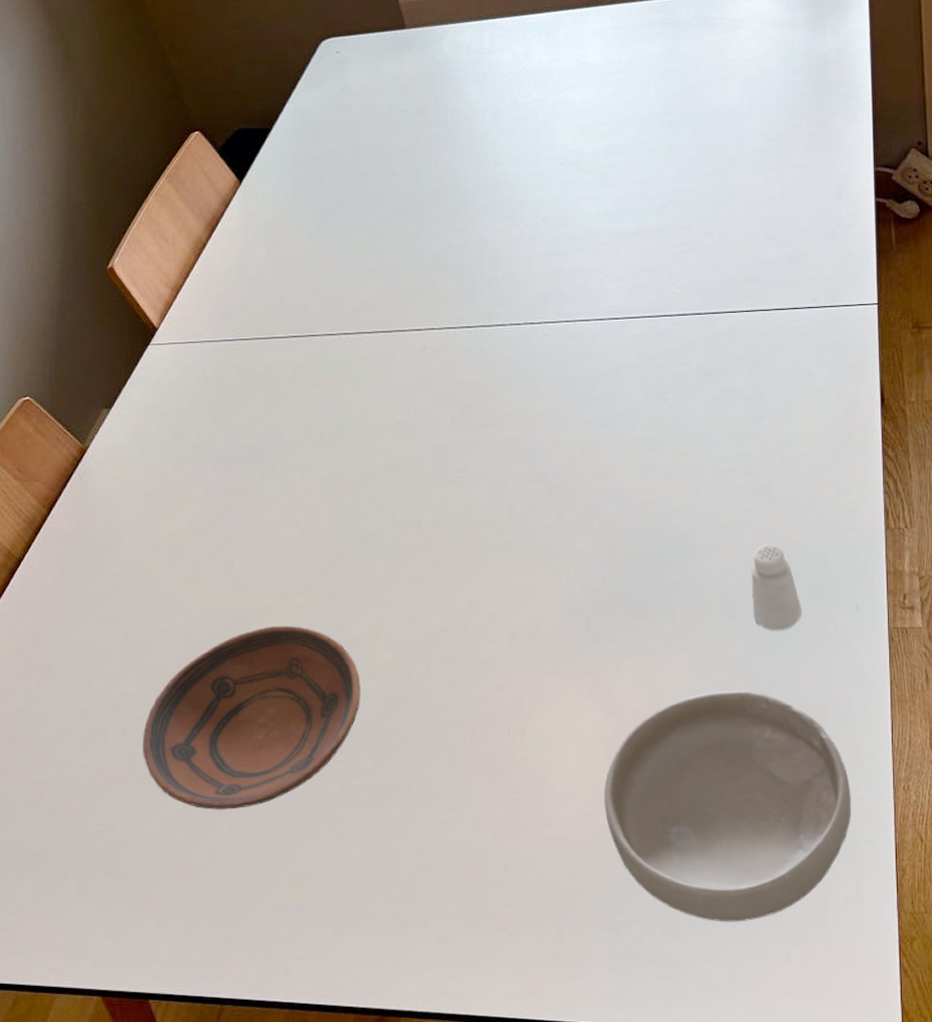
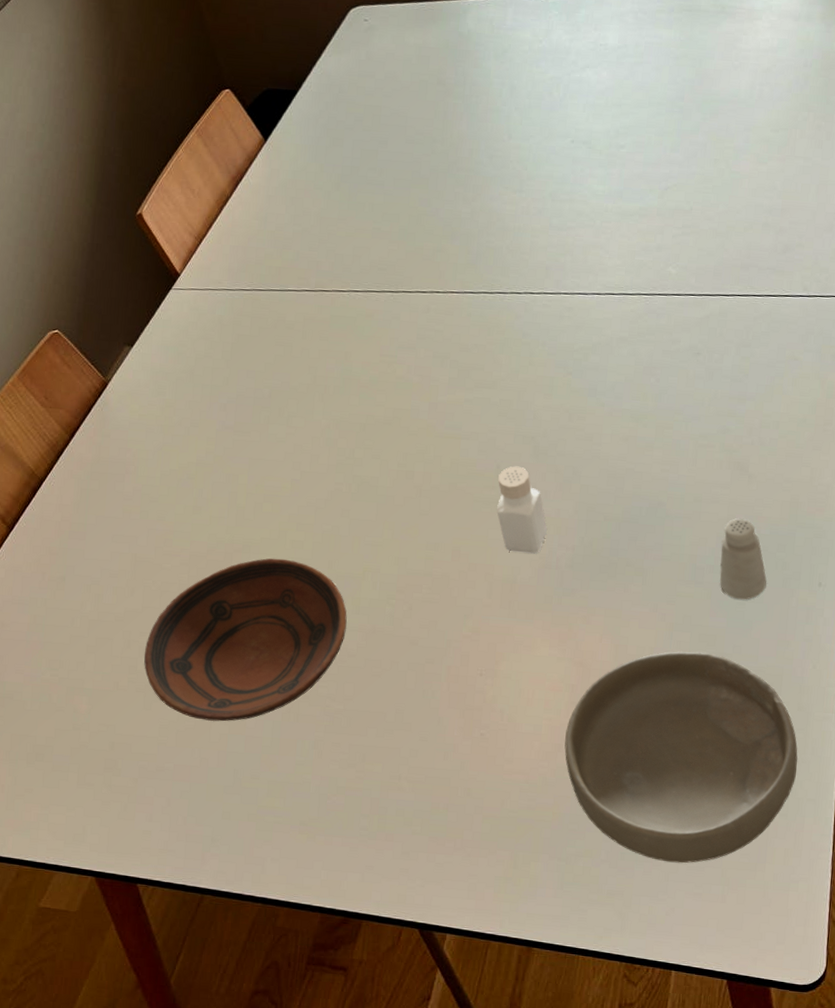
pepper shaker: none [512,506,568,599] -> present [497,466,548,554]

